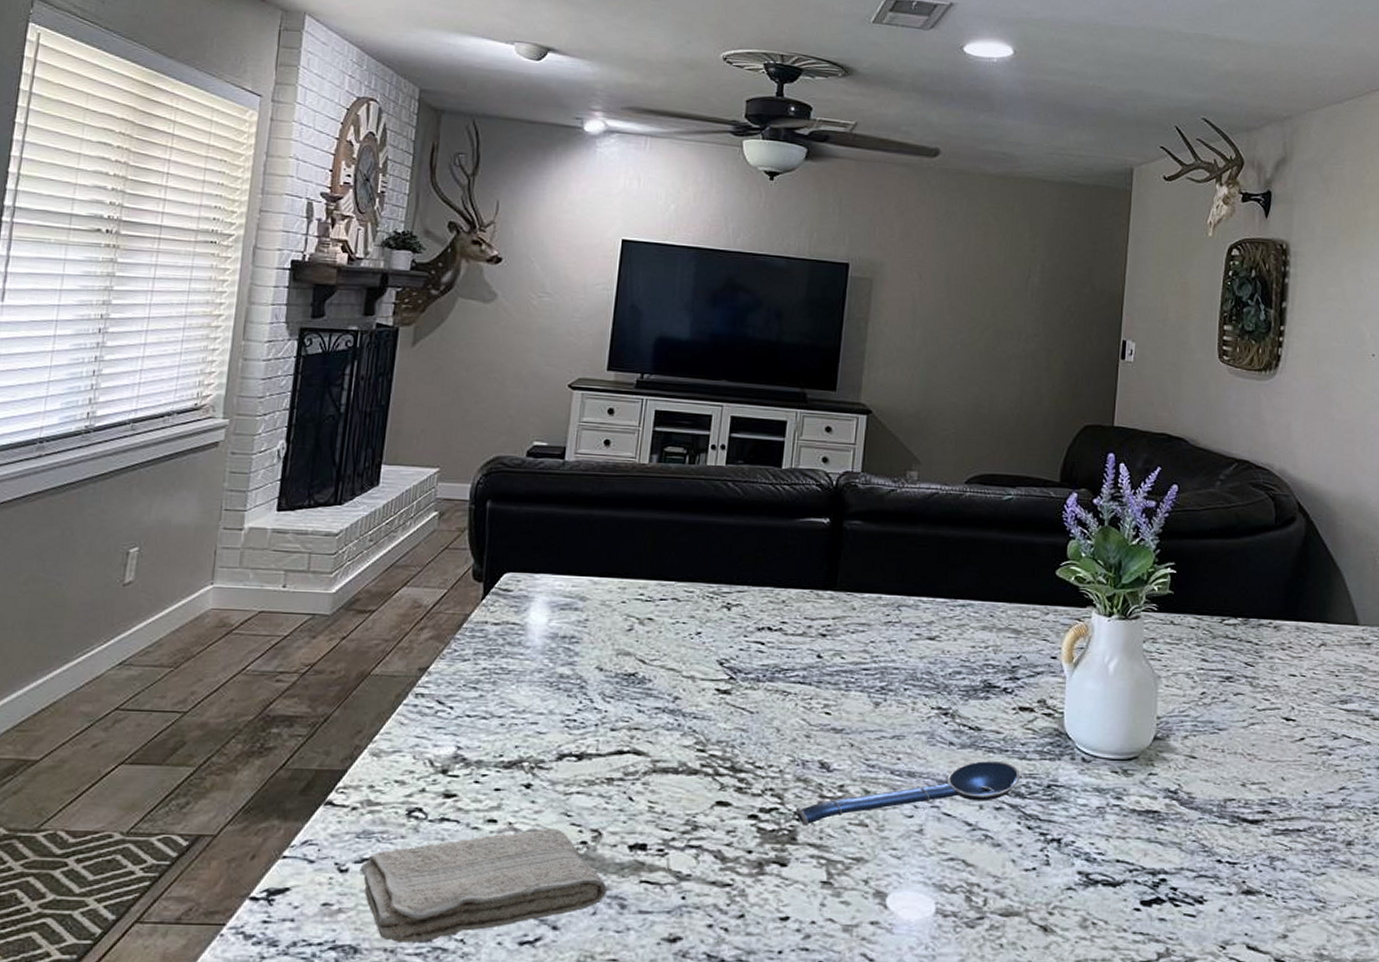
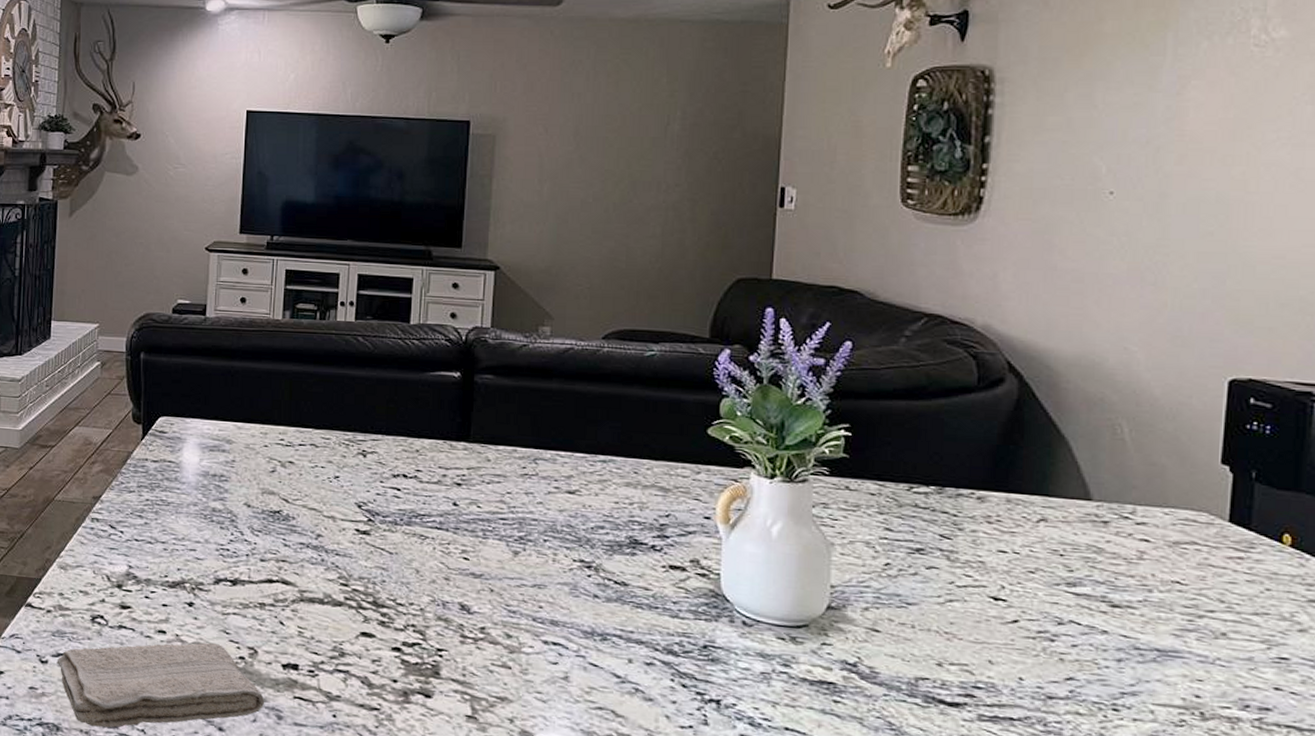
spoon: present [795,760,1020,826] -> none [437,615,673,663]

